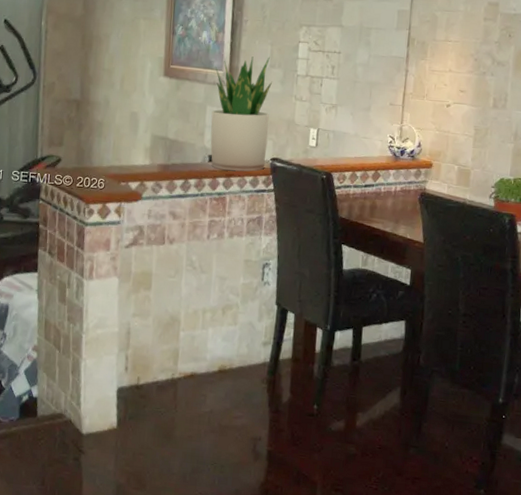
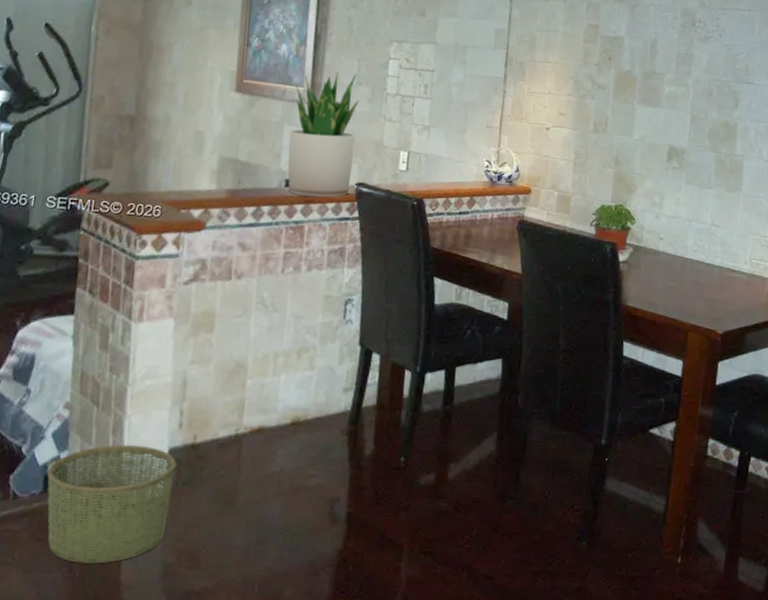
basket: none [22,382,125,480] -> present [47,445,177,564]

